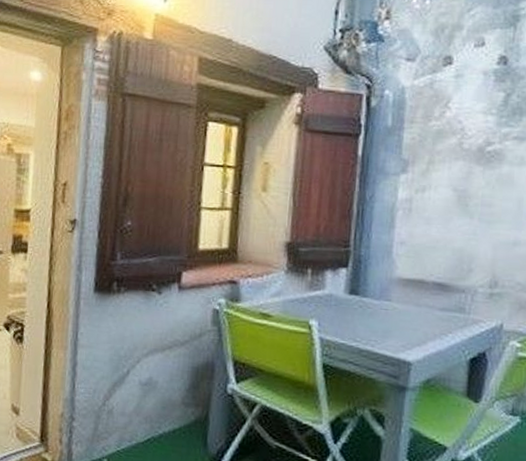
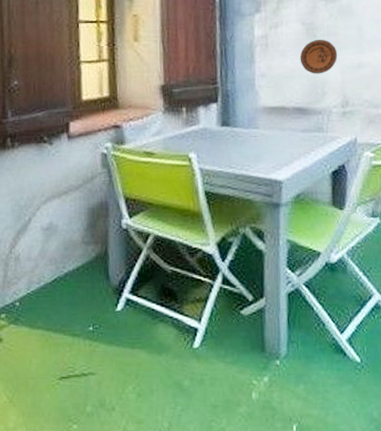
decorative plate: none [446,208,491,248] -> present [299,39,338,74]

